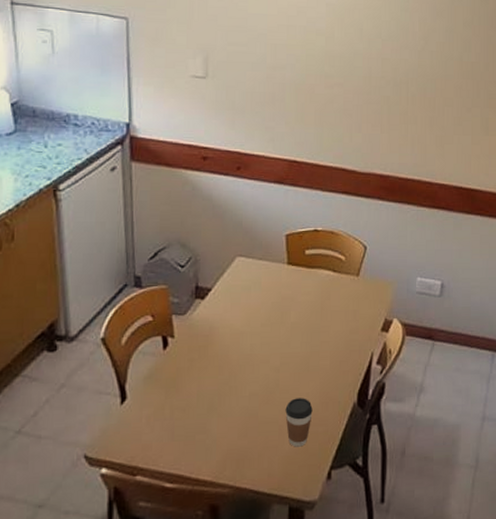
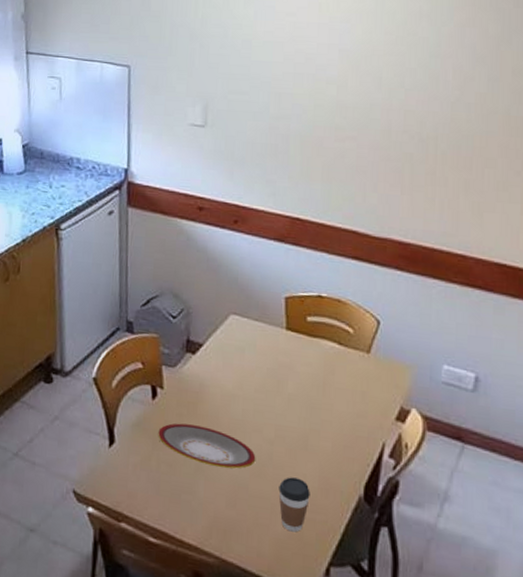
plate: none [171,367,264,403] -> present [158,423,256,469]

